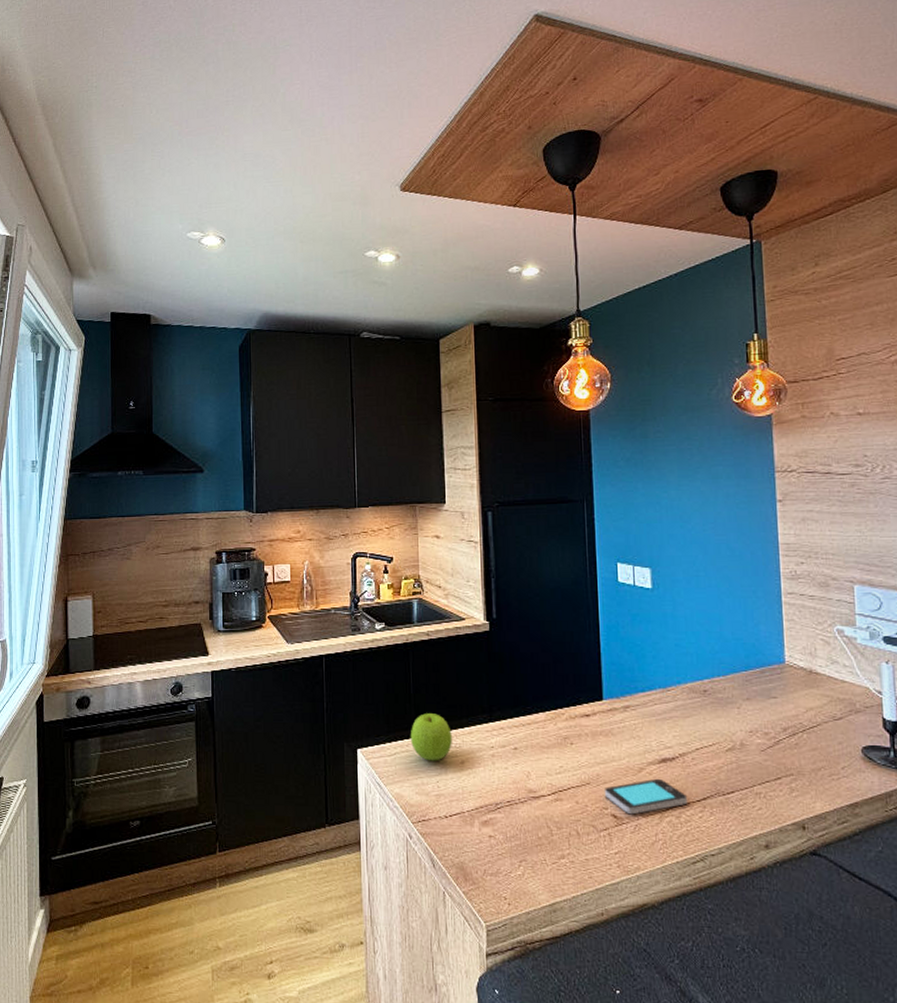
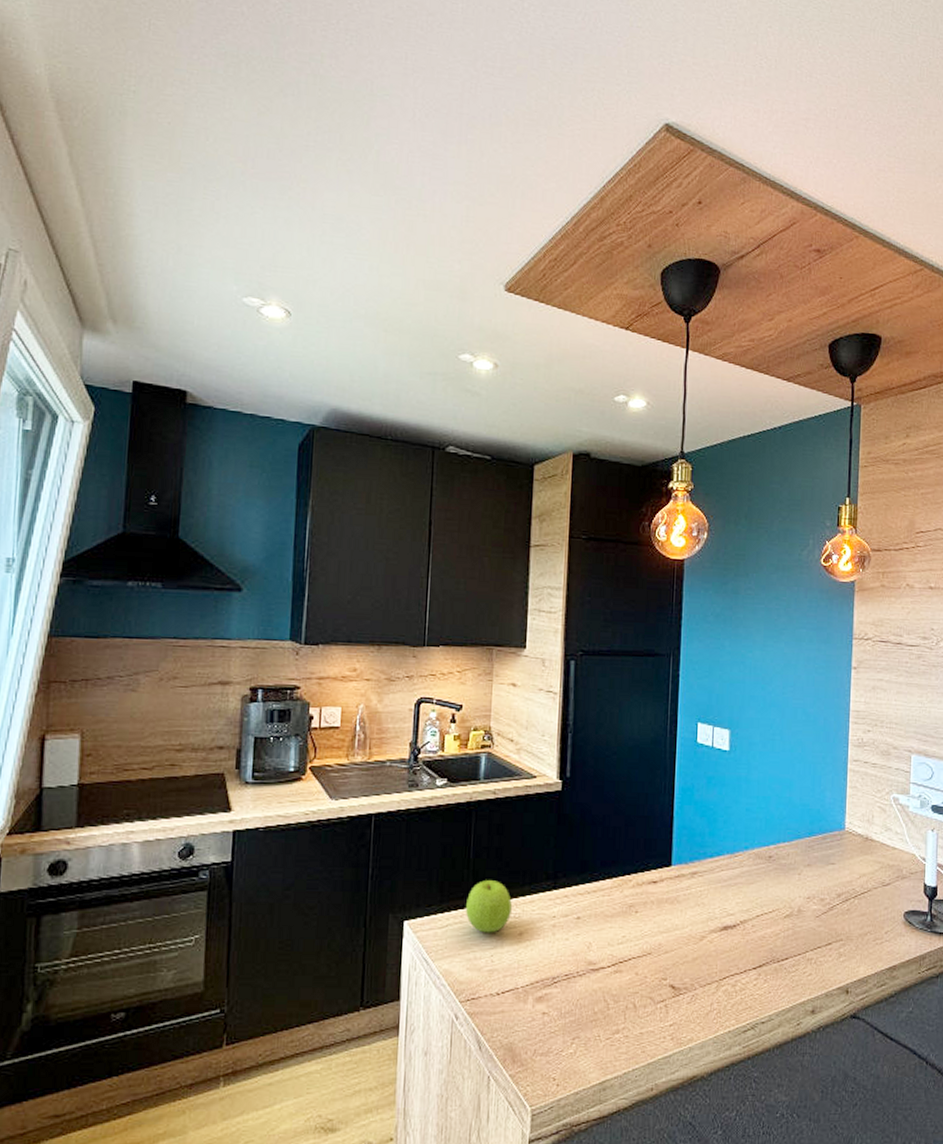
smartphone: present [605,778,688,815] -> none [665,946,745,985]

